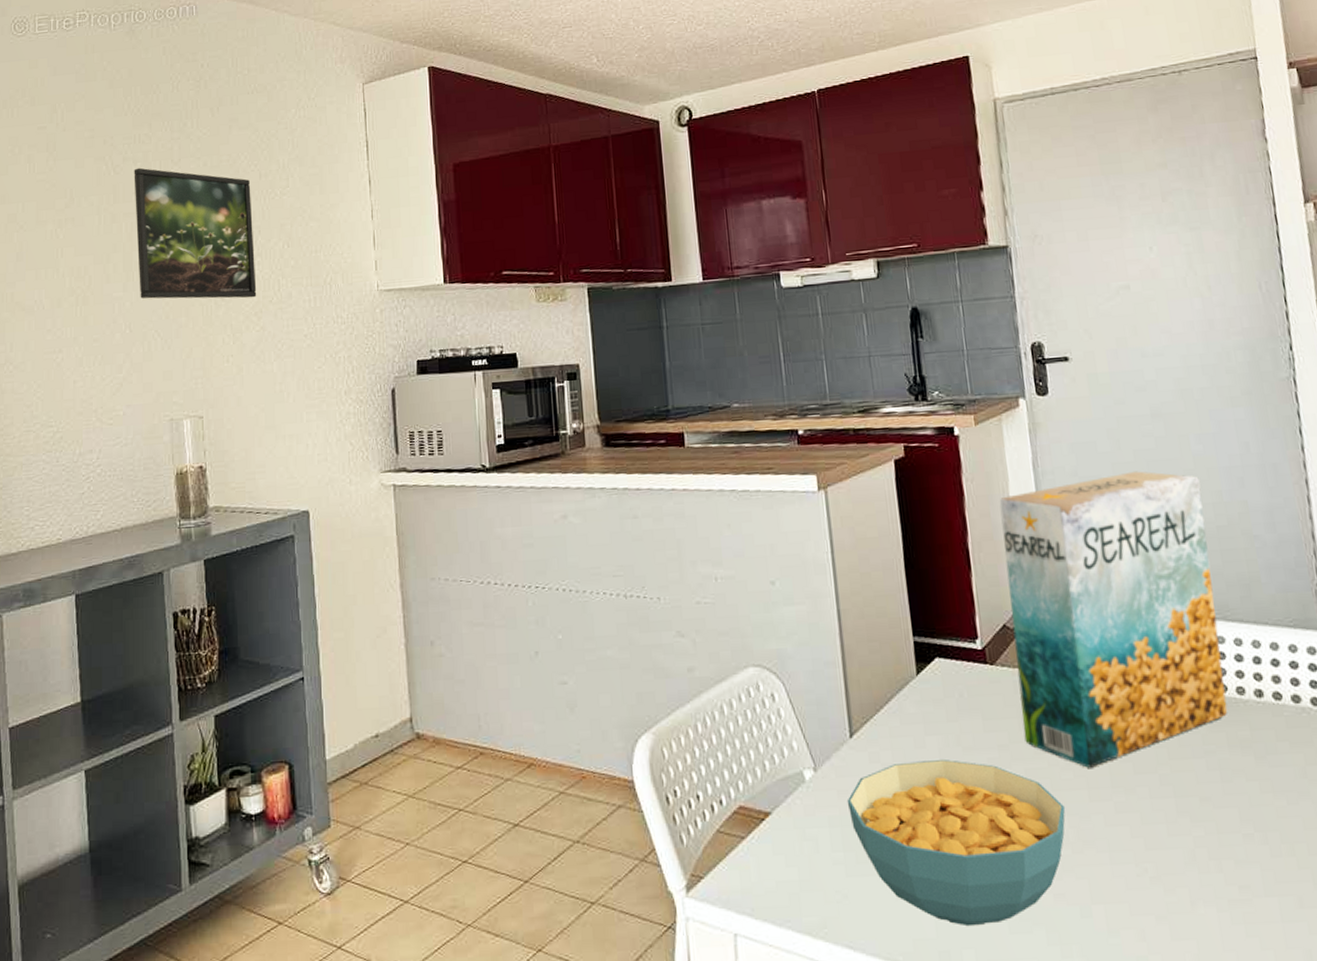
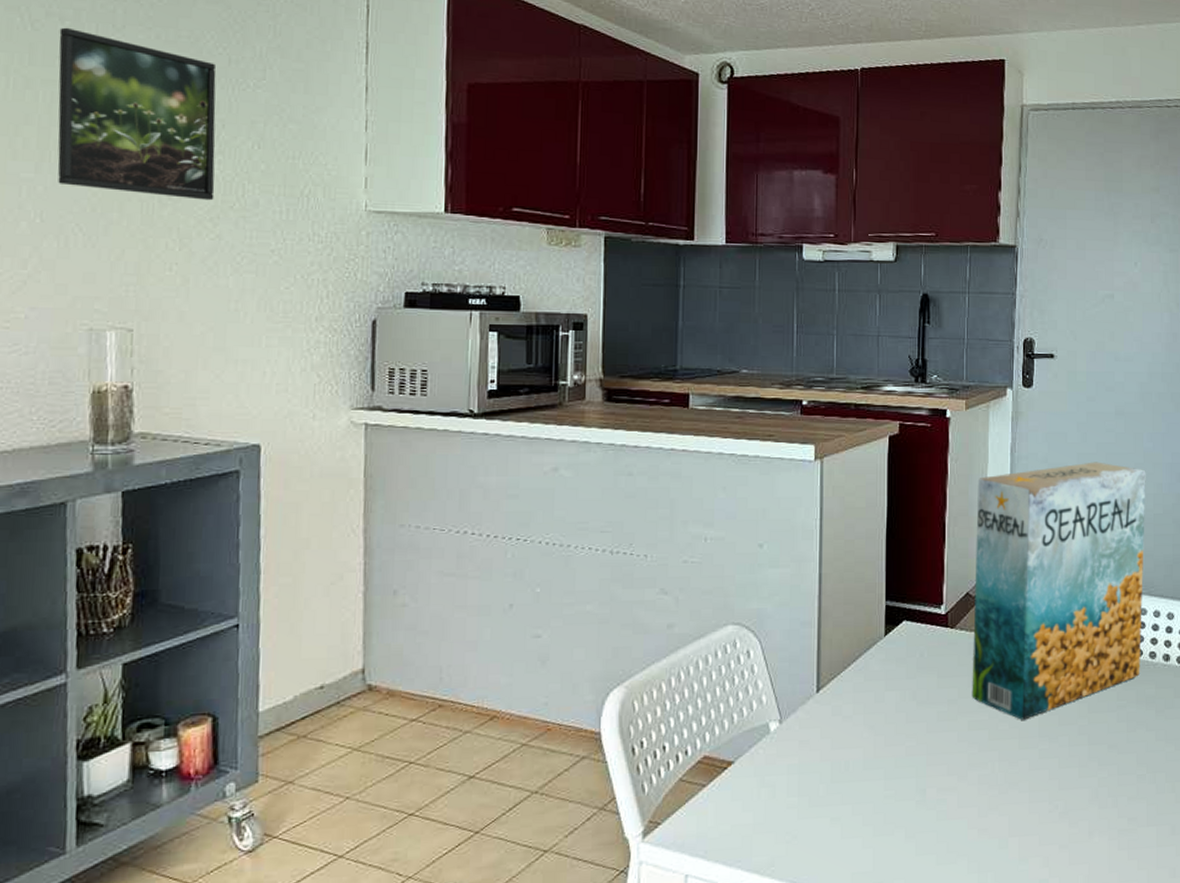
cereal bowl: present [847,760,1066,927] -> none [806,713,998,860]

